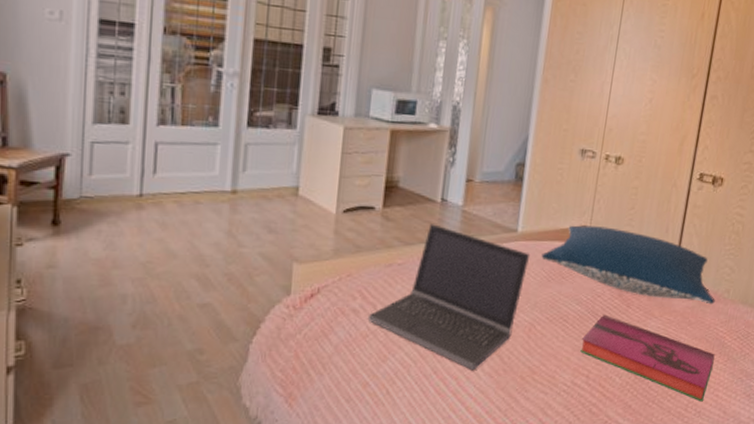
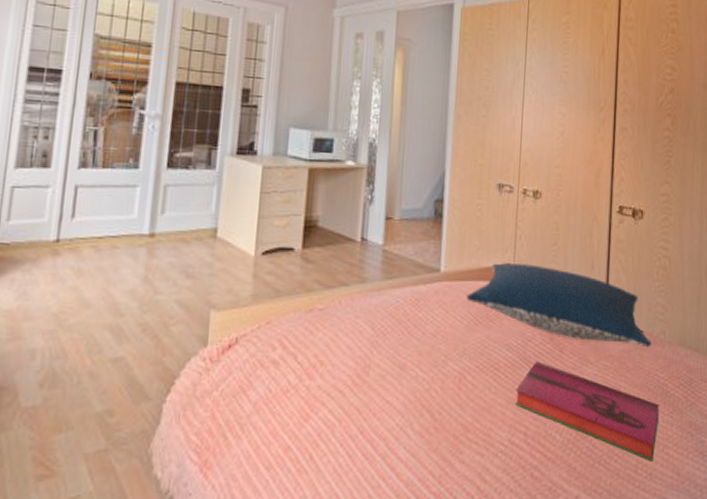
laptop computer: present [367,224,531,371] -> none [288,265,455,430]

